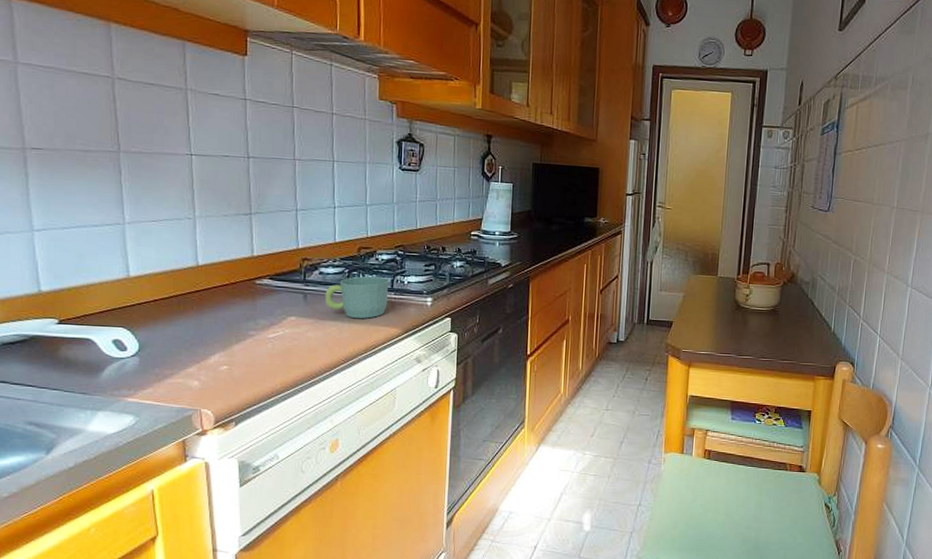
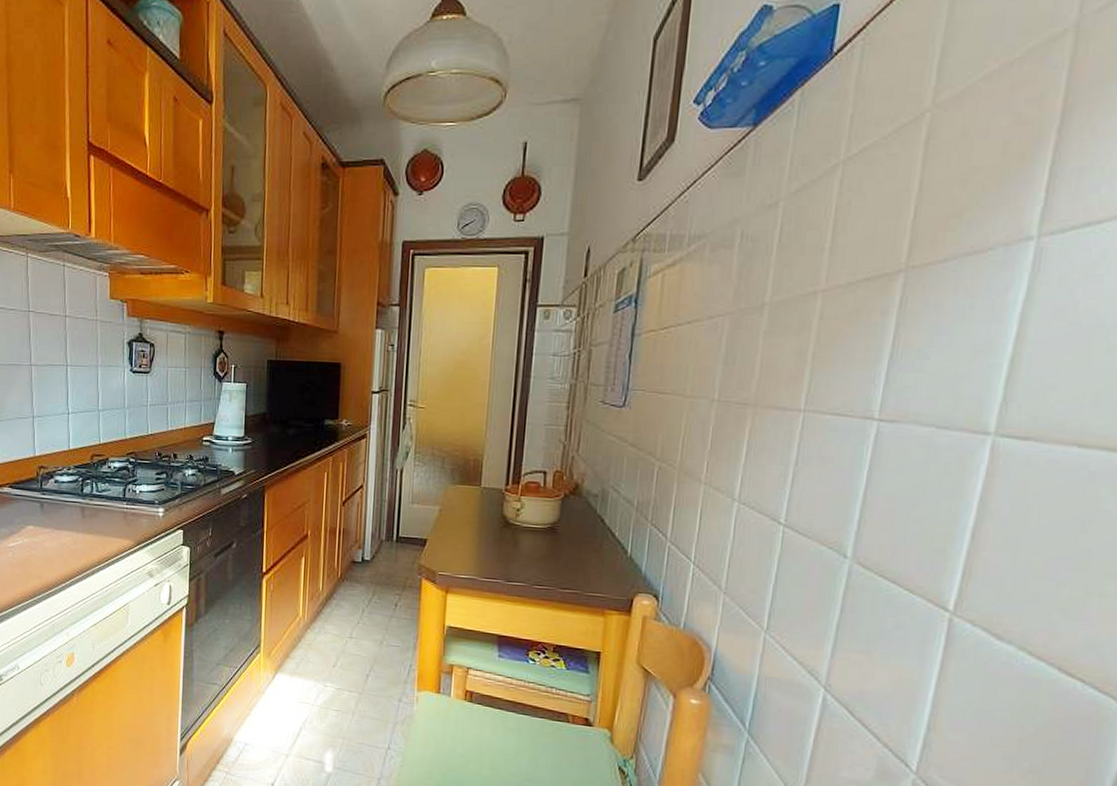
mug: present [325,276,389,319] -> none [60,484,122,529]

